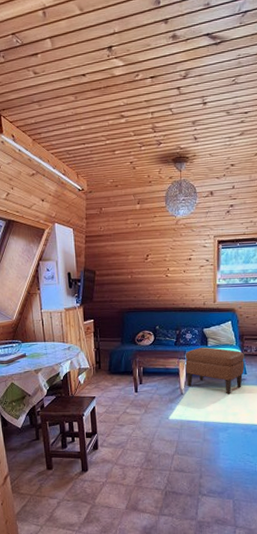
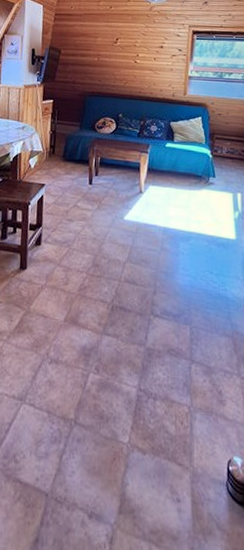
ottoman: present [185,347,245,394] -> none [147,141,214,199]

